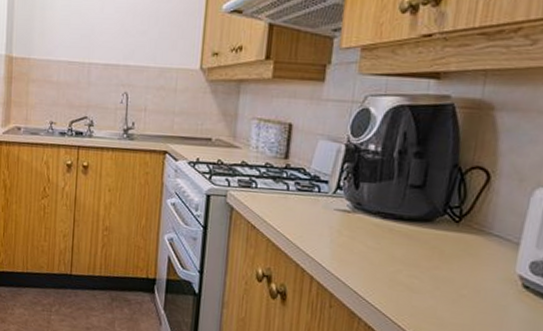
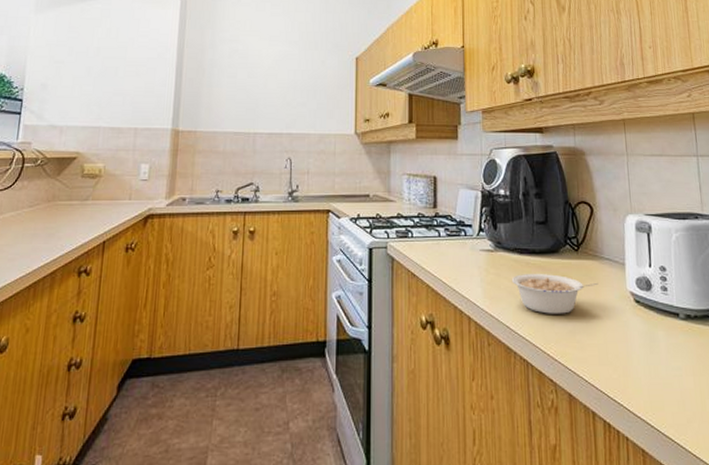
legume: none [367,240,479,288] -> present [511,273,599,314]

